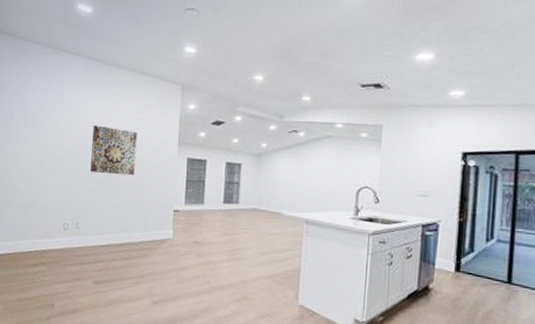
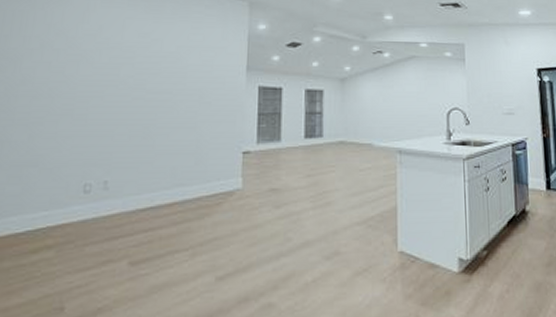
wall art: present [90,125,137,176] -> none [127,50,193,112]

